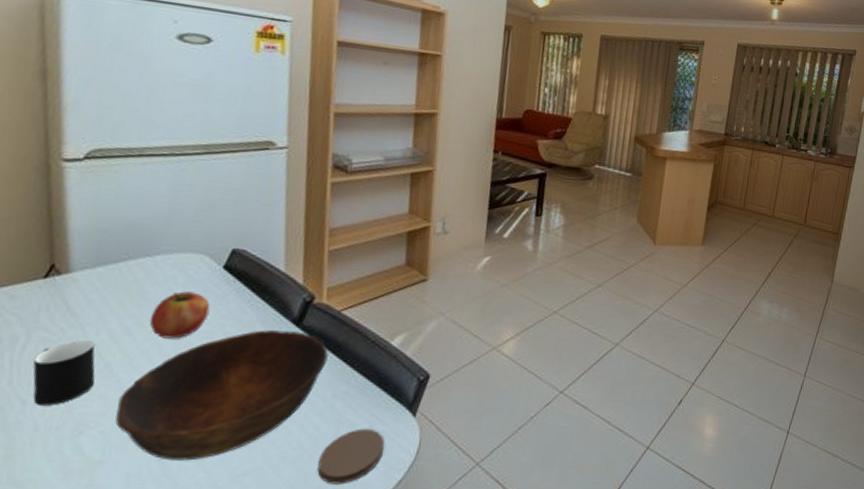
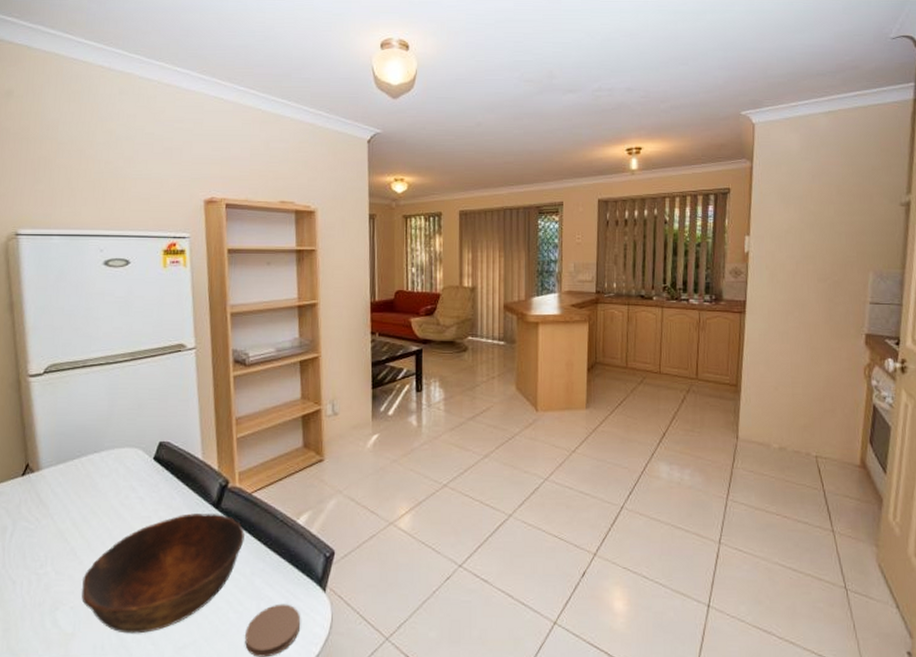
cup: present [32,340,95,406] -> none [18,528,64,585]
fruit: present [149,291,211,339] -> none [100,482,146,524]

